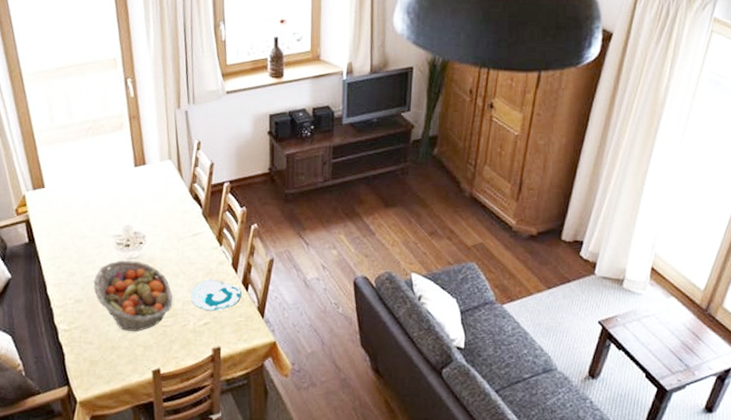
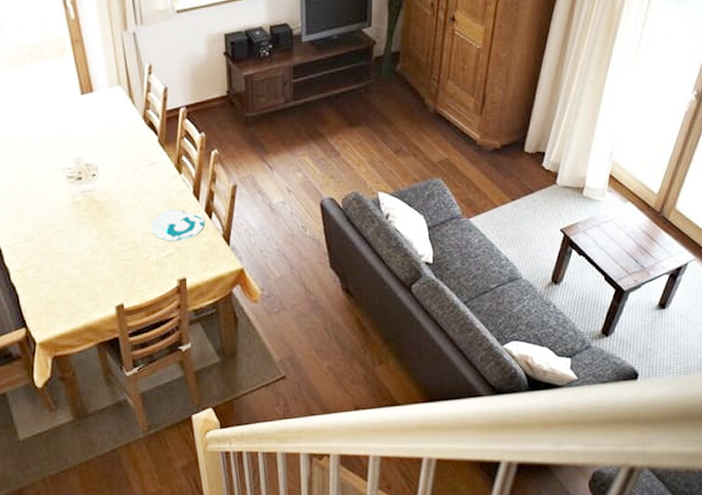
fruit basket: present [93,260,173,331] -> none [44,193,133,267]

